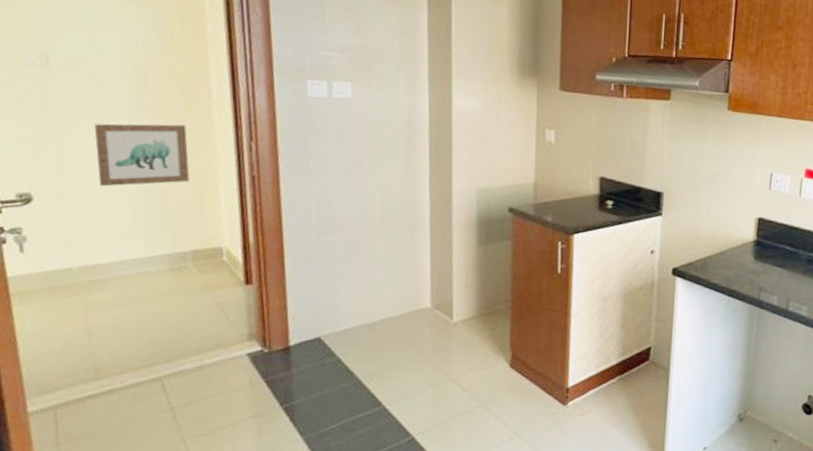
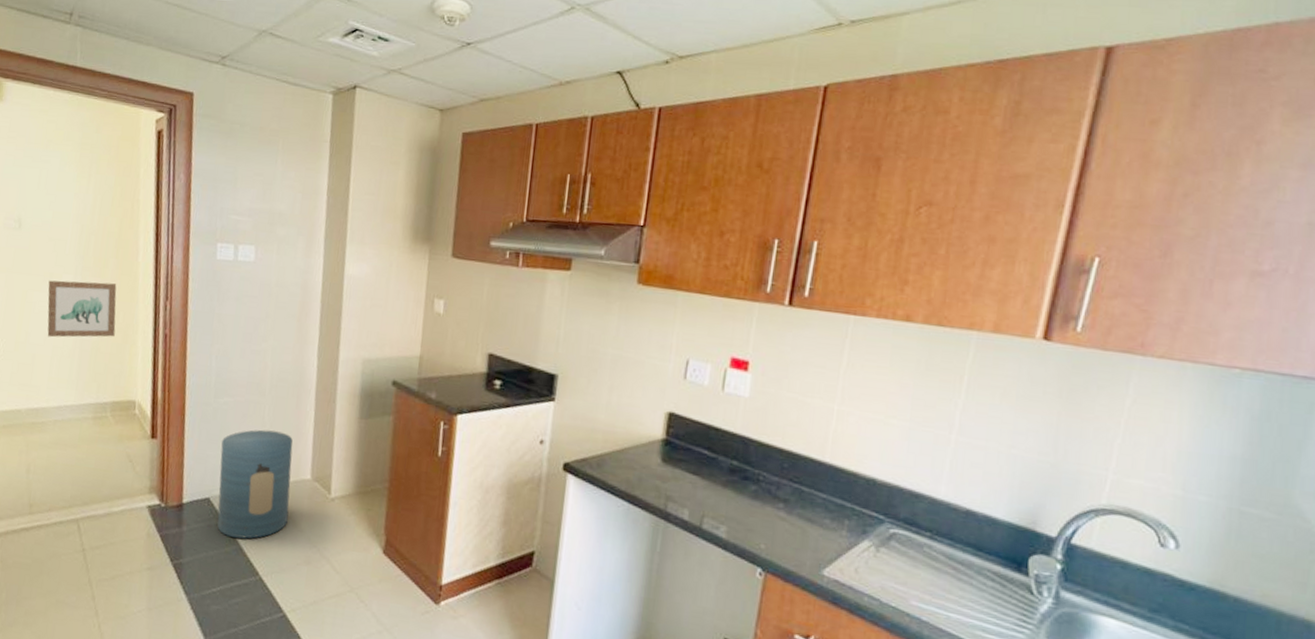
trash bin: none [329,264,410,372] -> present [217,429,293,539]

